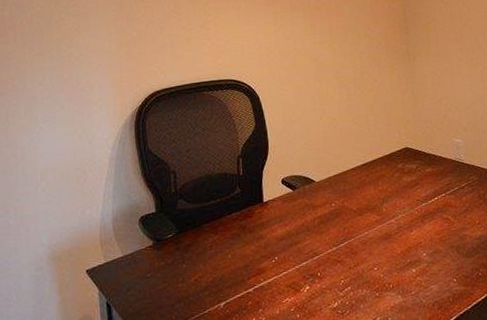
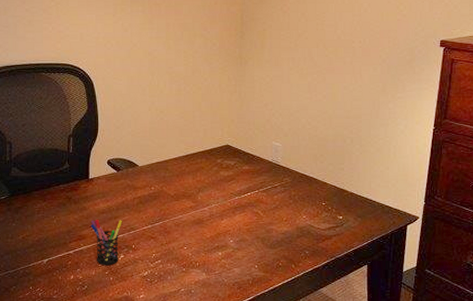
pen holder: none [269,245,305,301] -> present [90,219,123,266]

